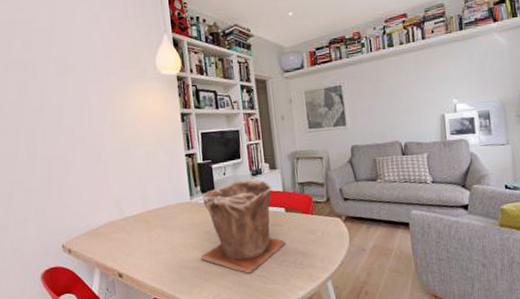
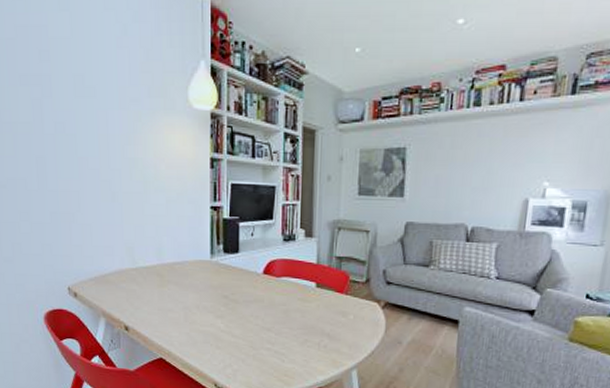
plant pot: present [200,179,286,274] -> none [214,244,312,348]

